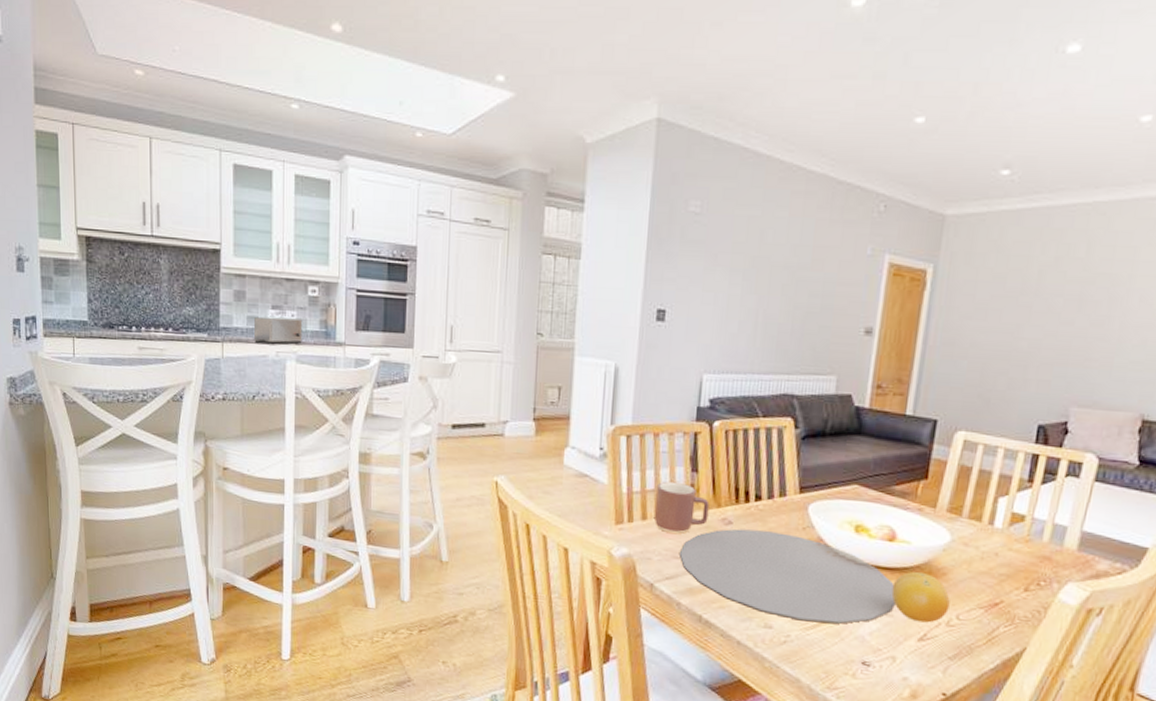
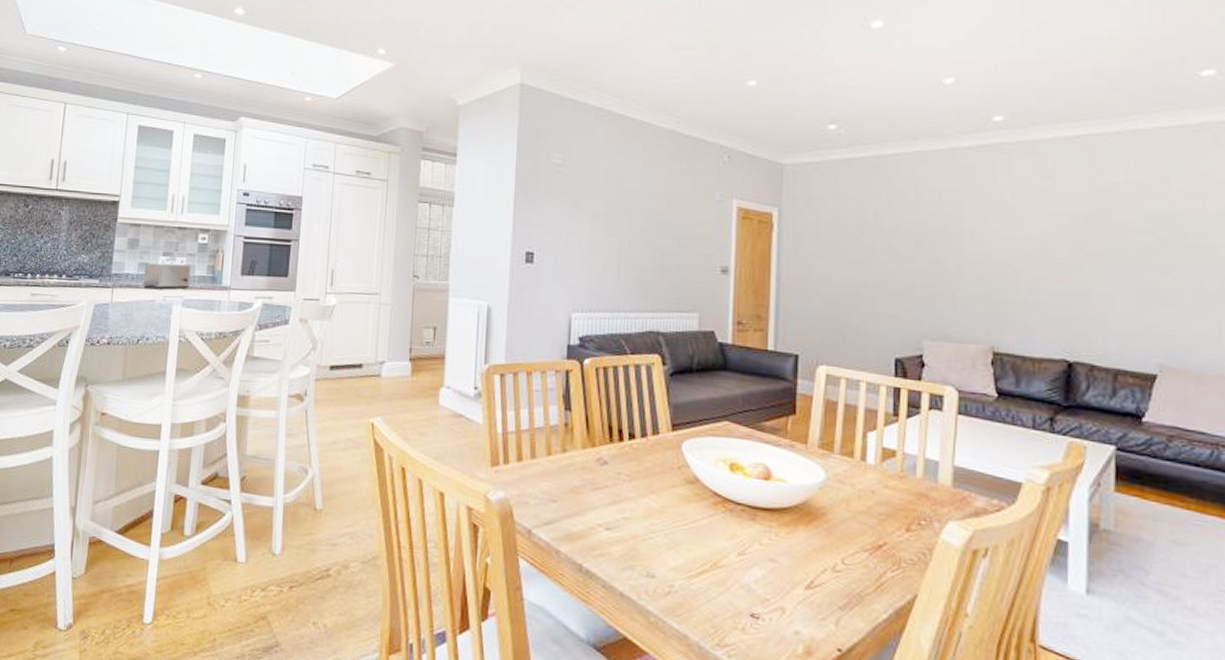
mug: present [653,481,710,534] -> none [529,420,584,476]
placemat: present [680,528,896,624] -> none [557,469,778,572]
fruit: present [891,572,950,623] -> none [773,512,833,569]

